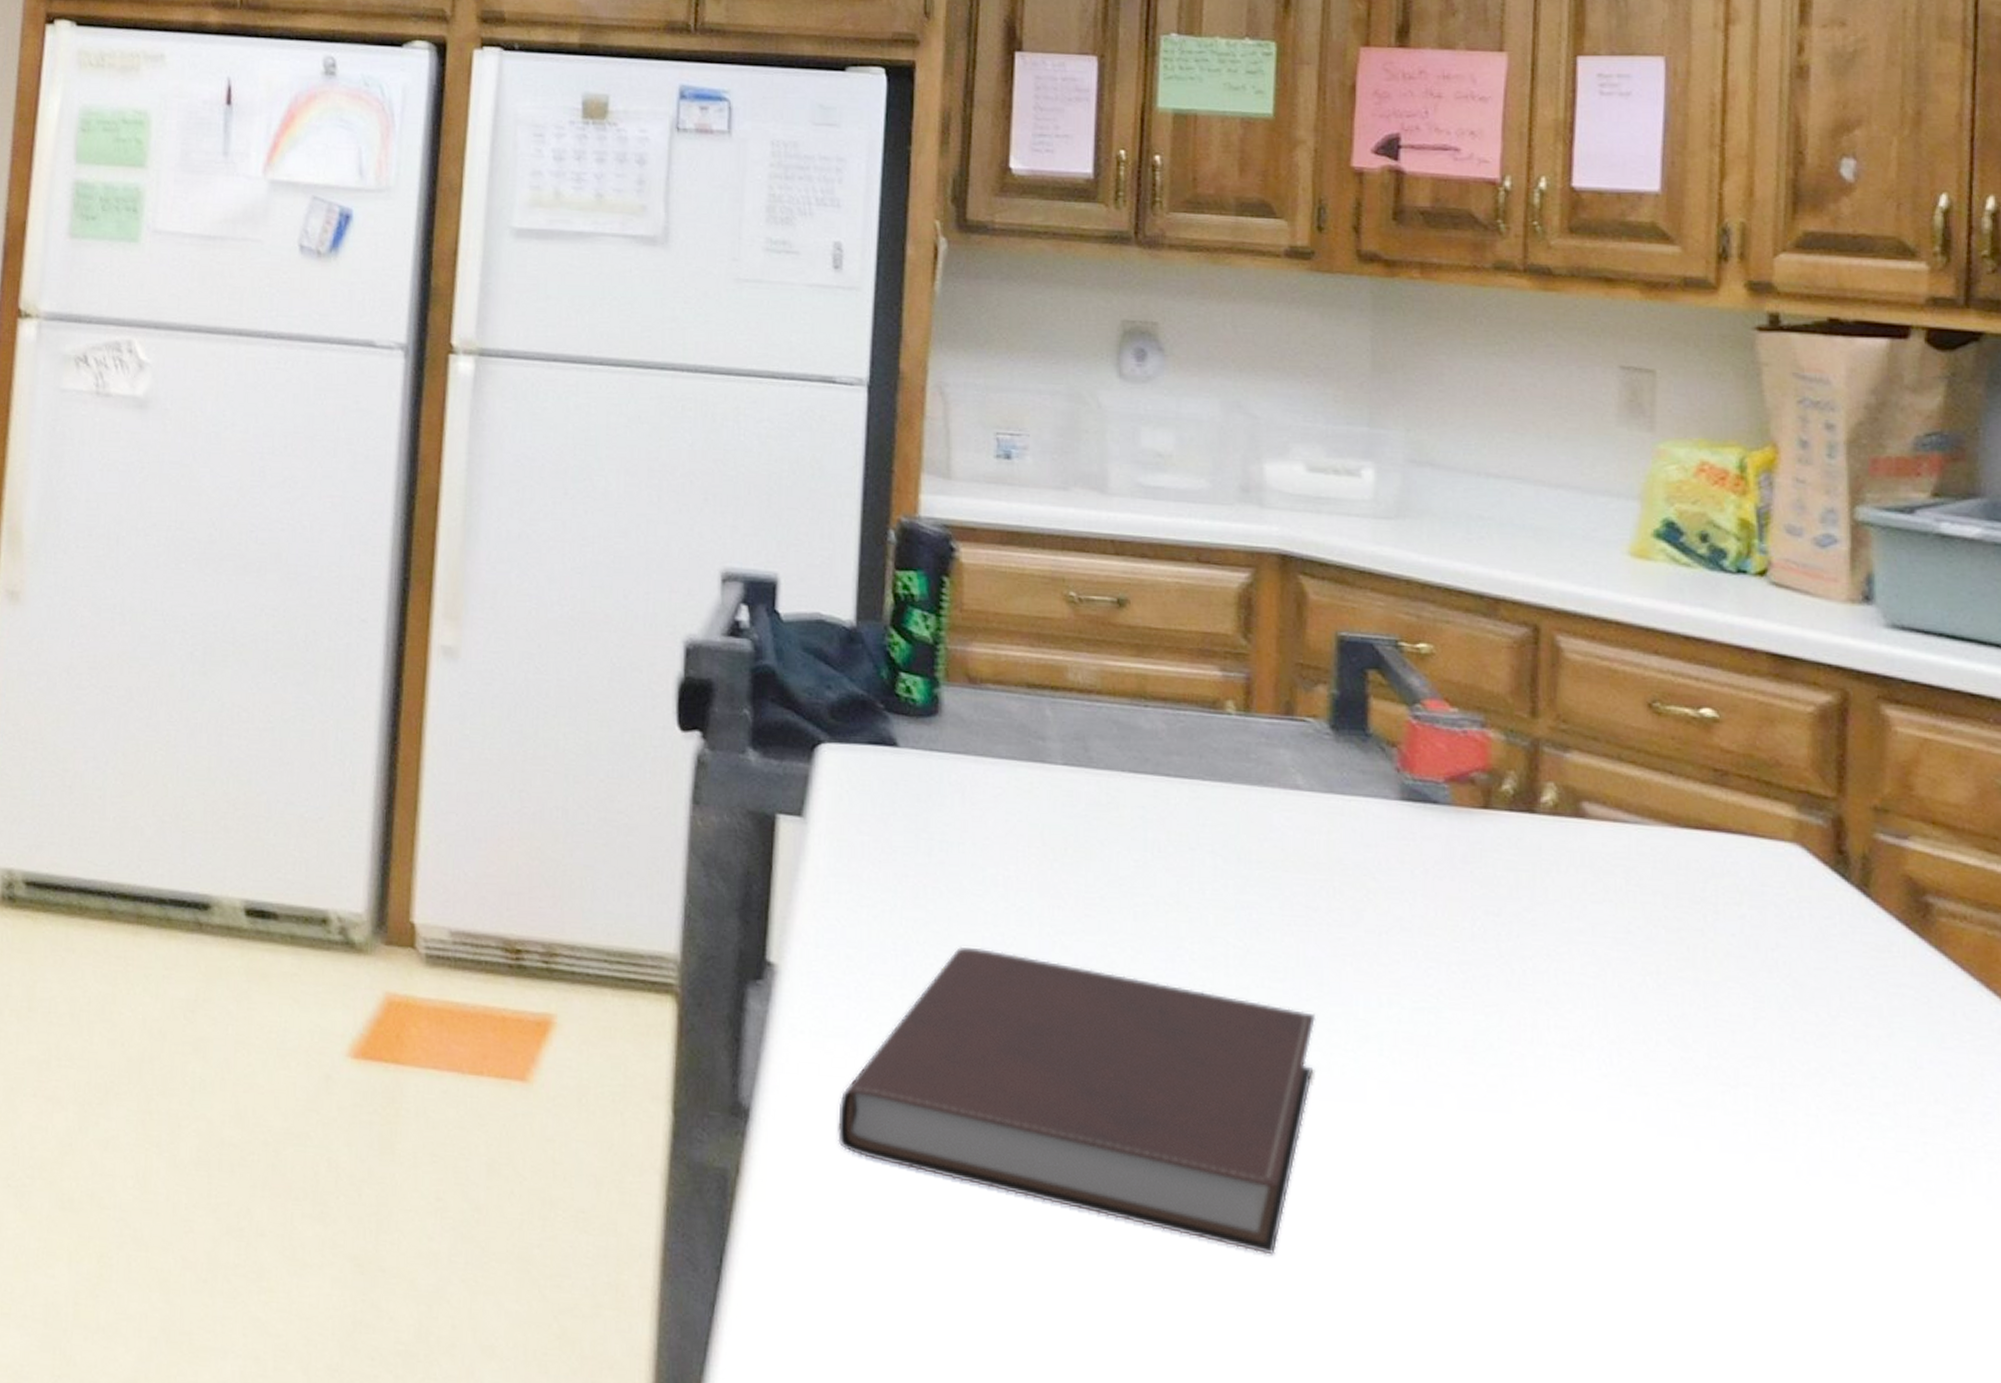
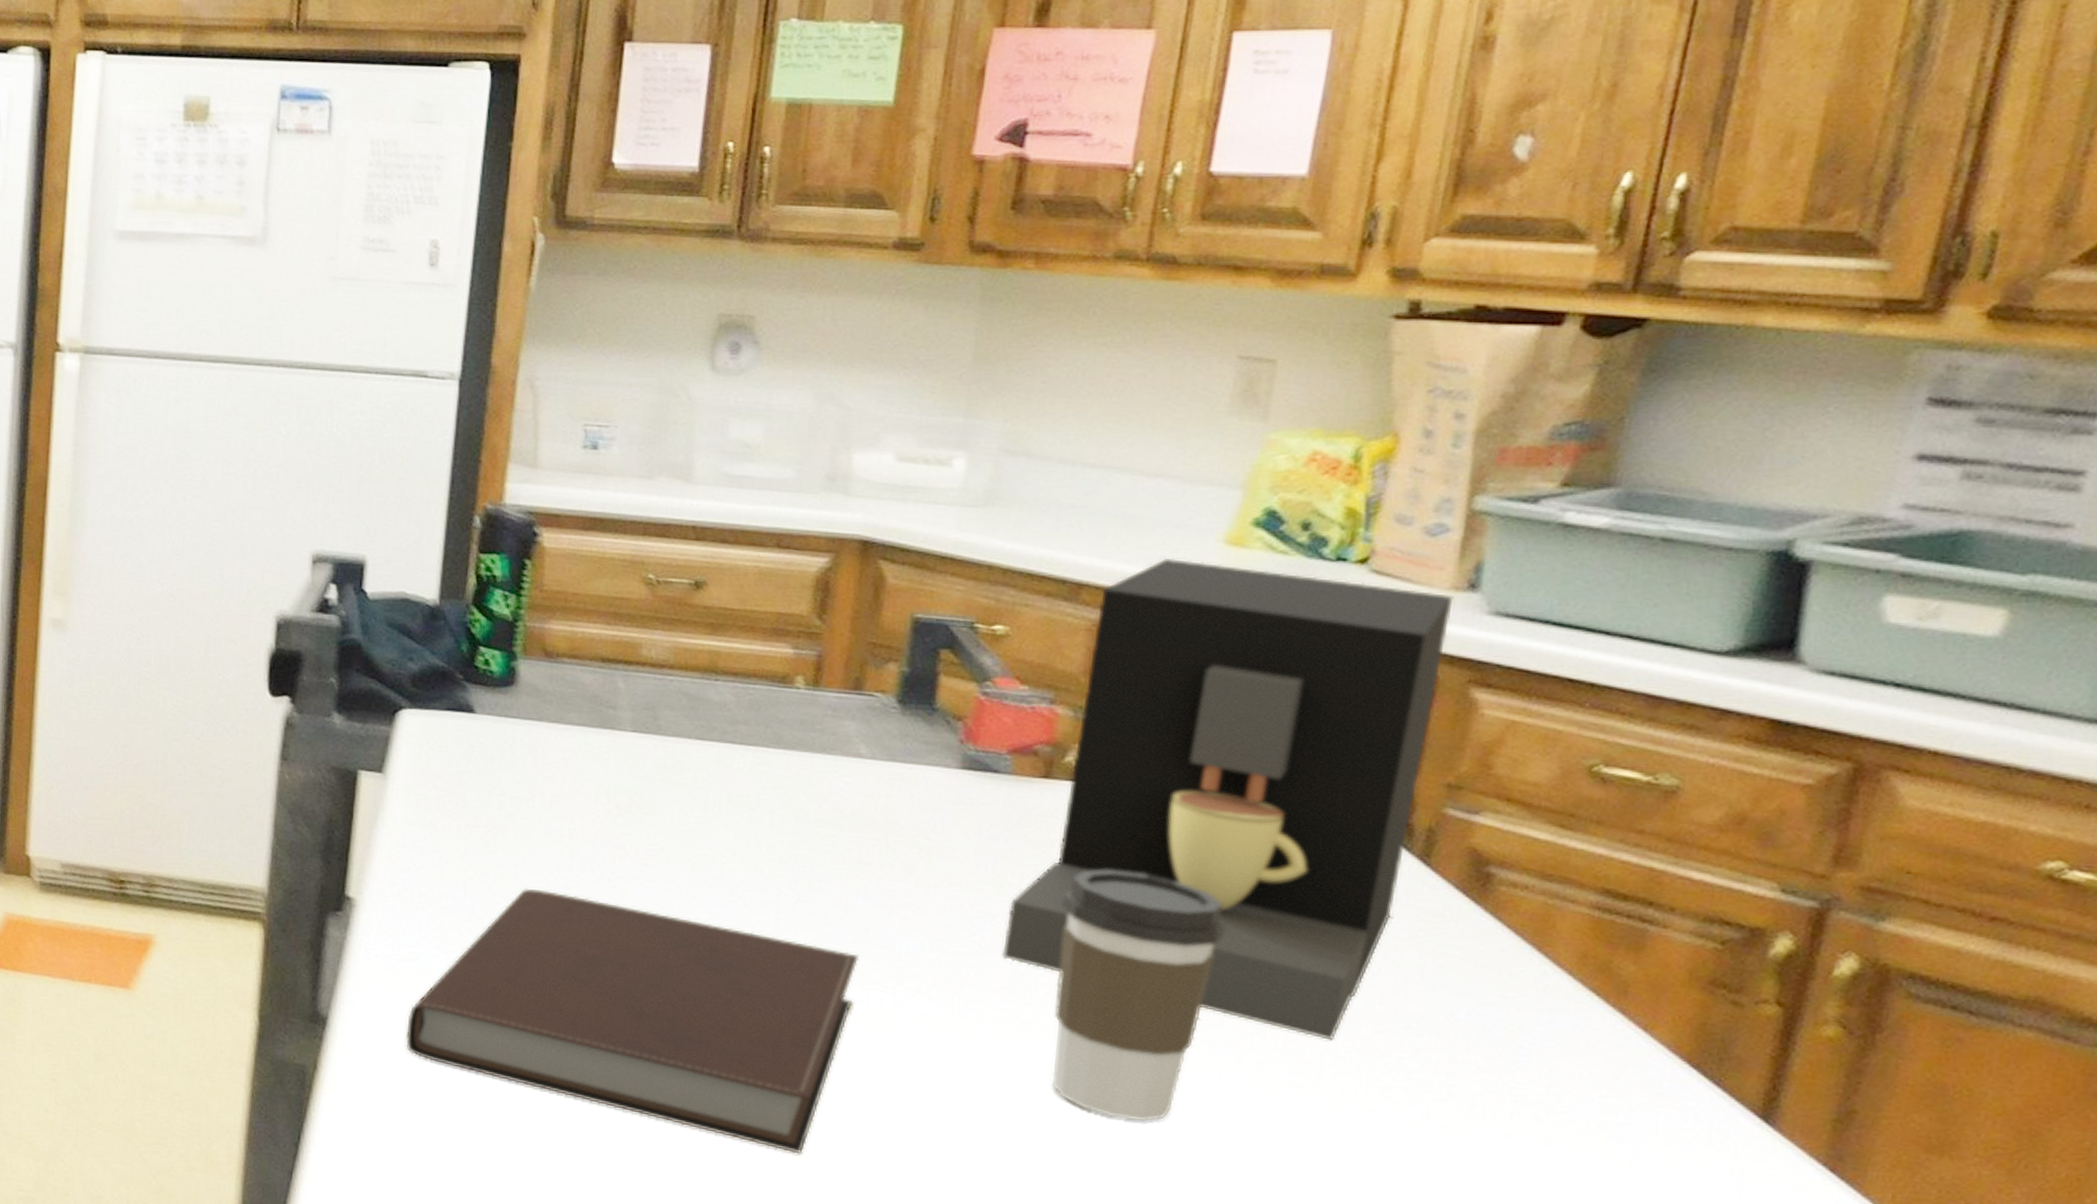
coffee maker: none [1461,570,1851,1096] -> present [1001,557,1454,1041]
coffee cup: none [1516,908,1681,1200] -> present [1051,869,1226,1122]

